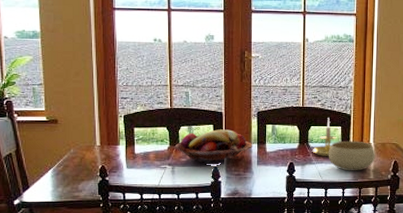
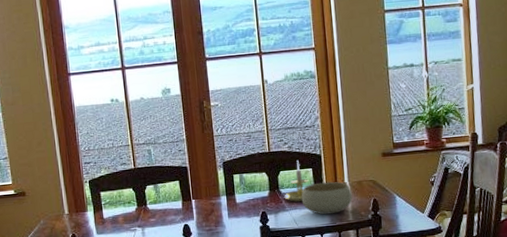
fruit basket: present [174,129,253,163] -> none [142,184,222,221]

